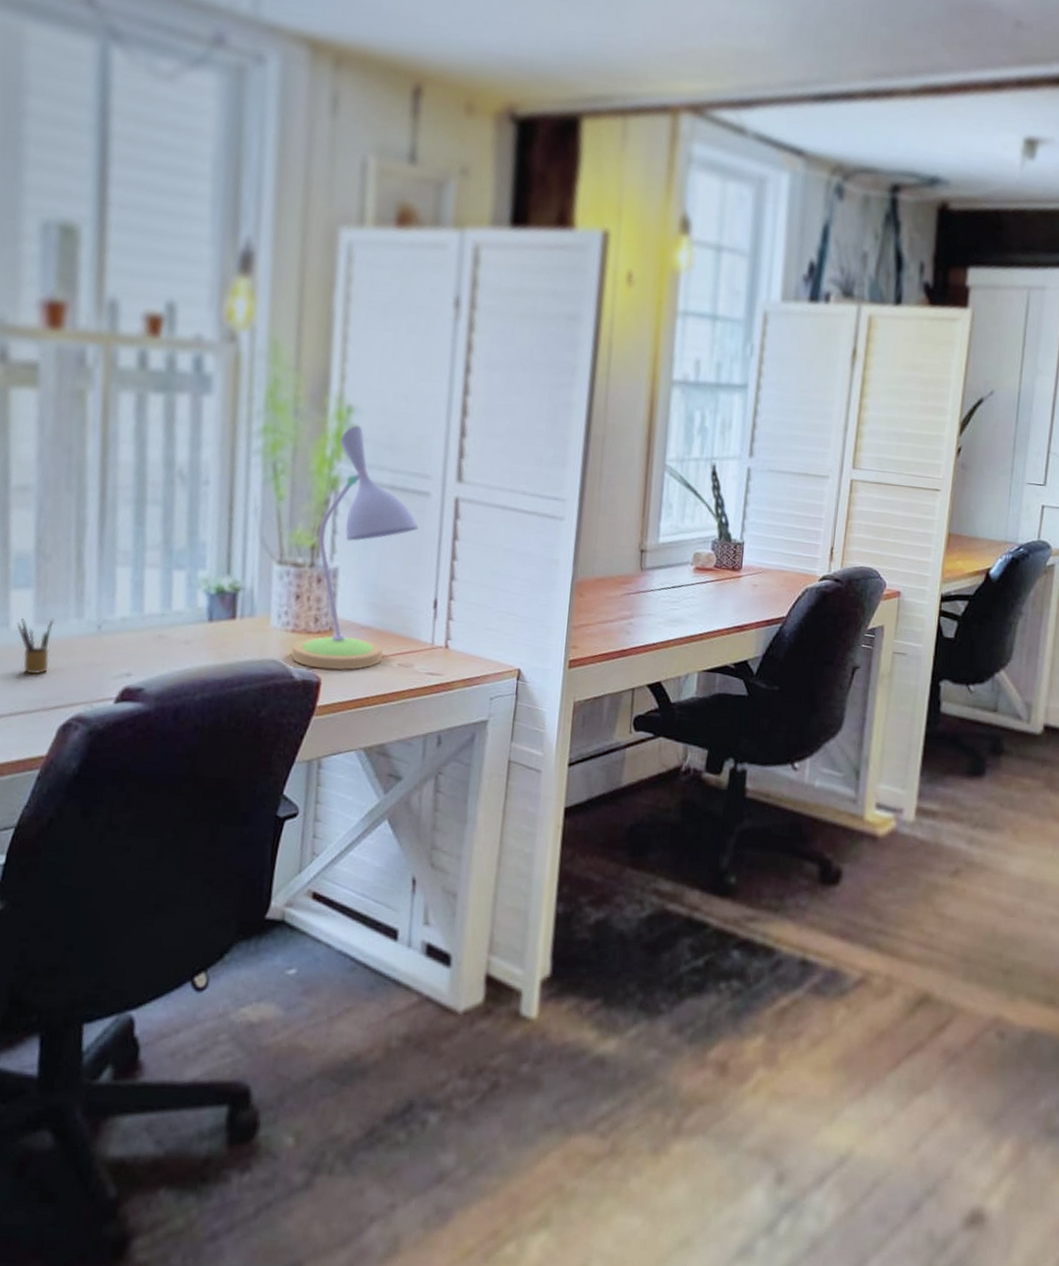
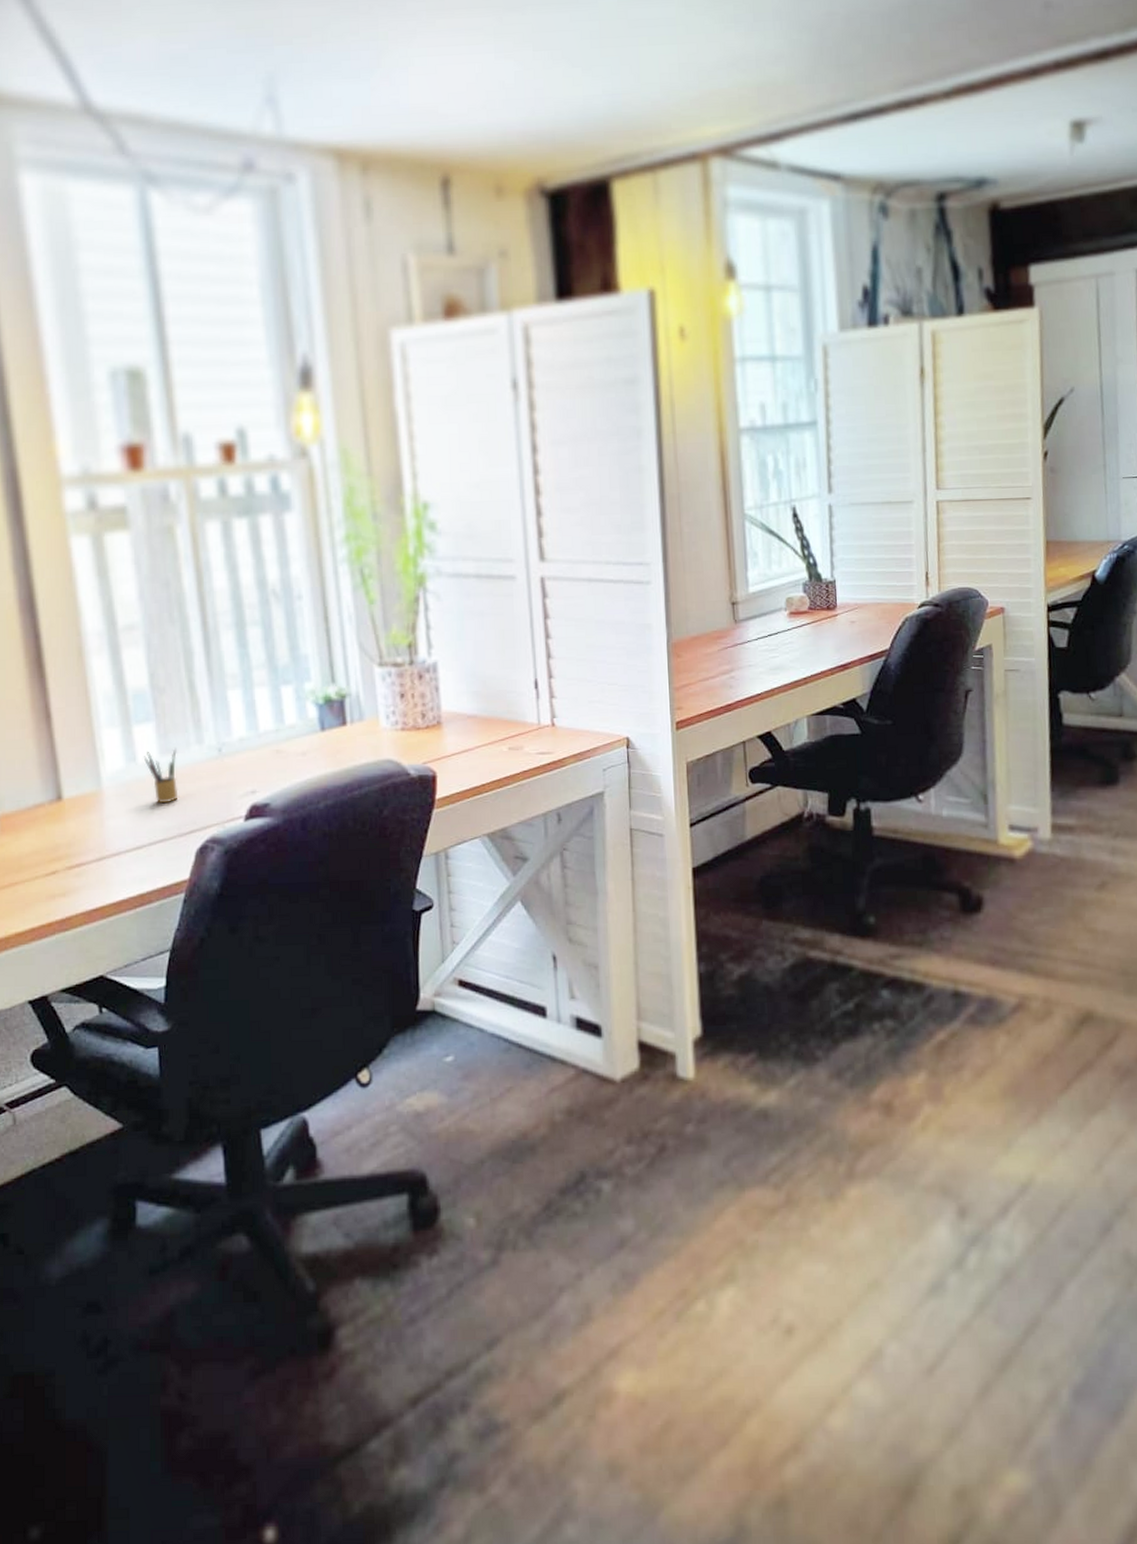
desk lamp: present [291,425,419,671] -> none [405,520,509,763]

